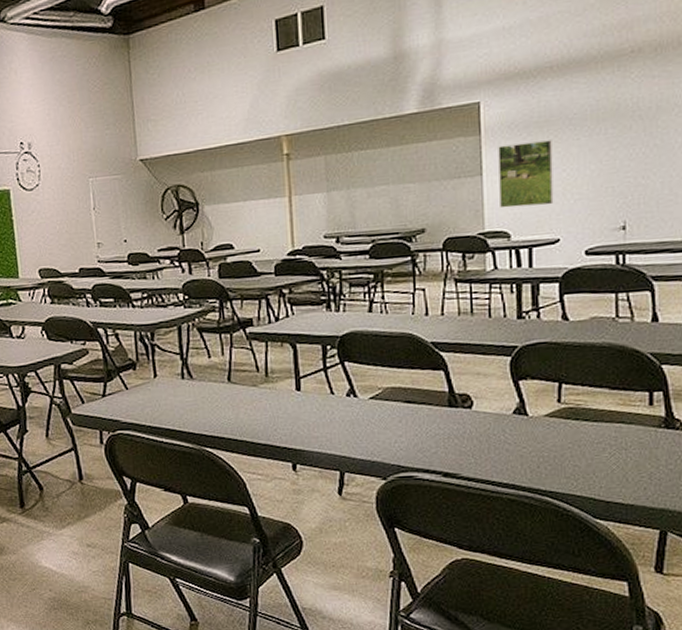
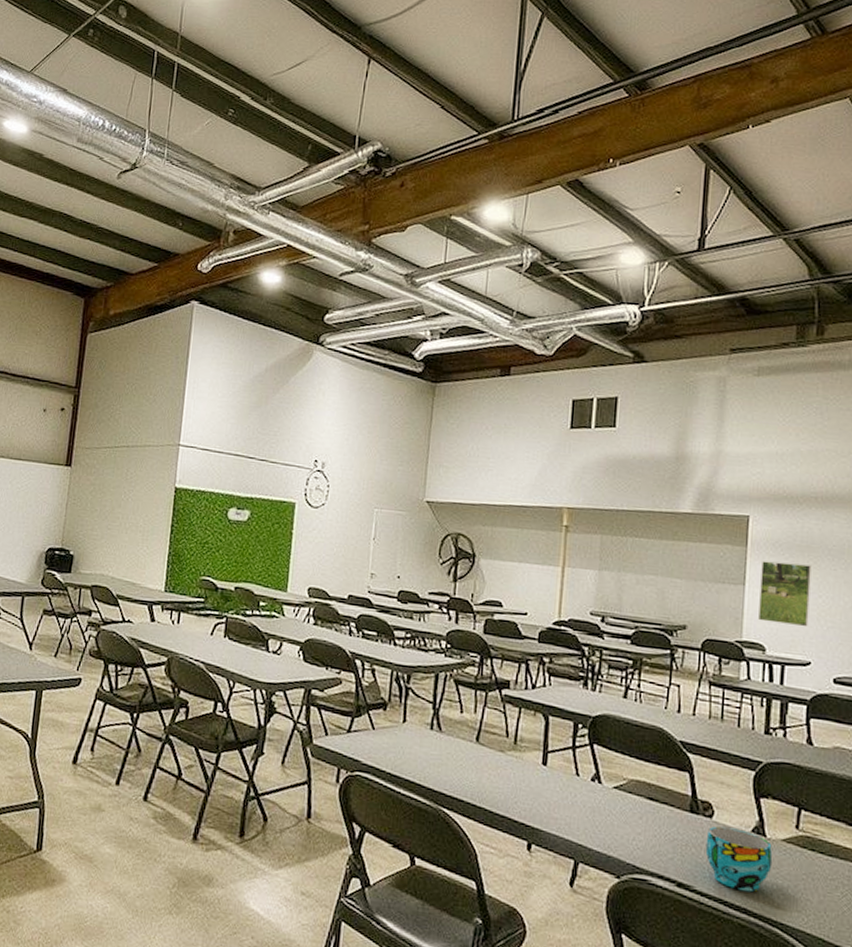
cup: none [467,413,537,470] -> present [705,826,773,893]

